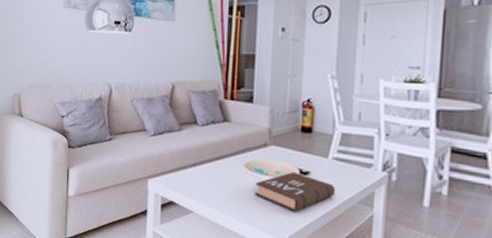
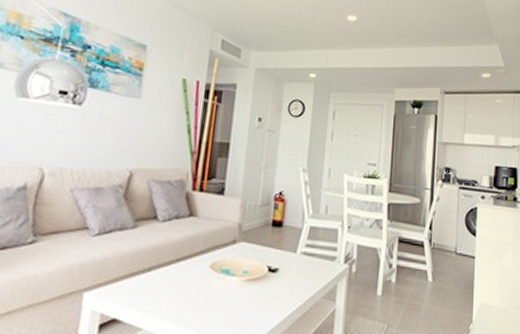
book: present [255,172,336,212] -> none [219,271,303,314]

